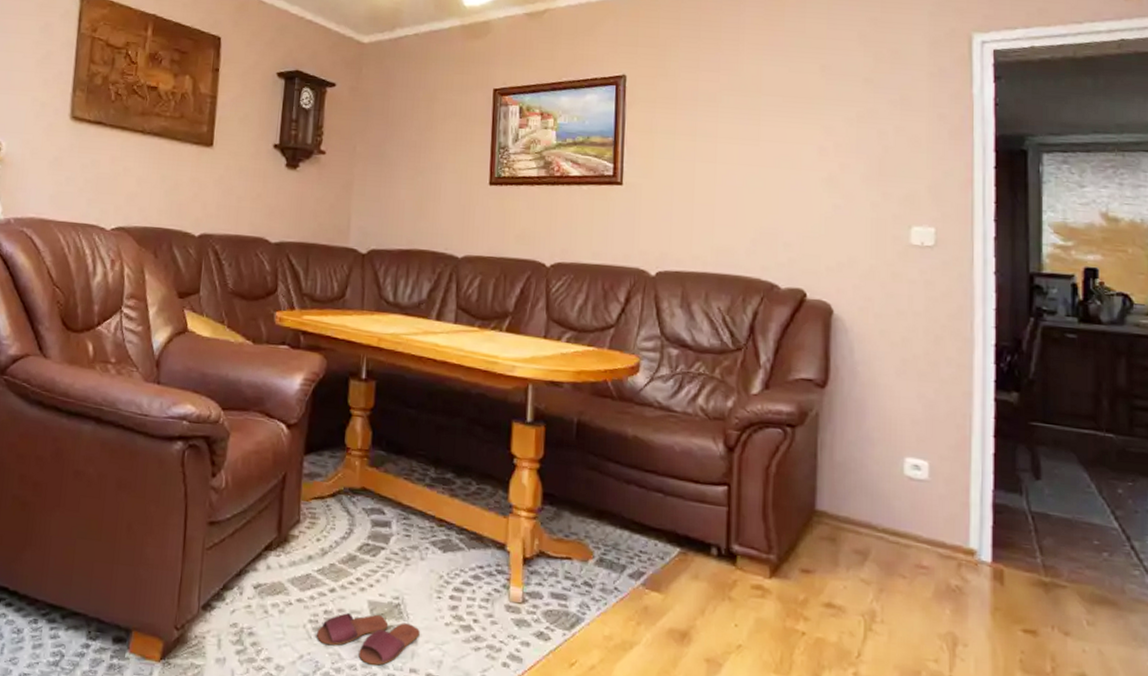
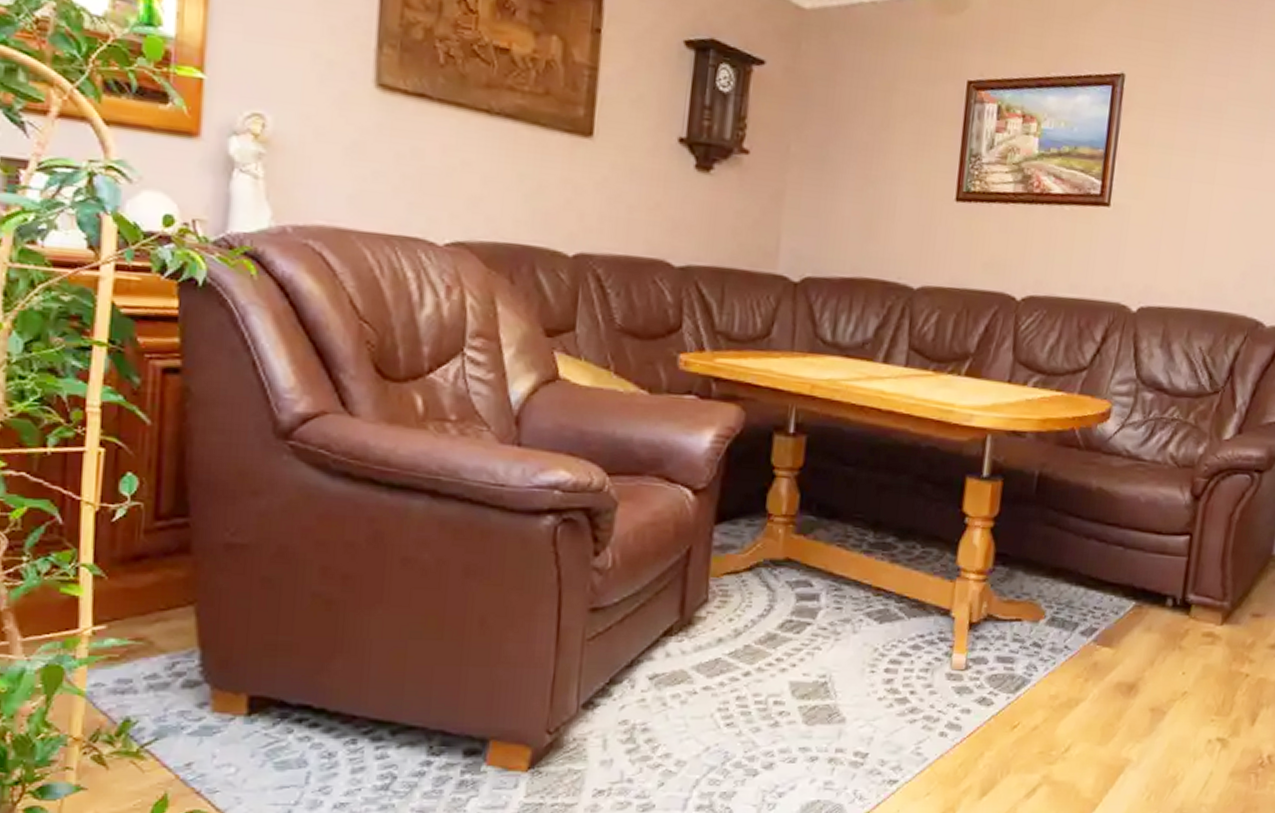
slippers: present [317,613,420,666] -> none [727,695,849,749]

